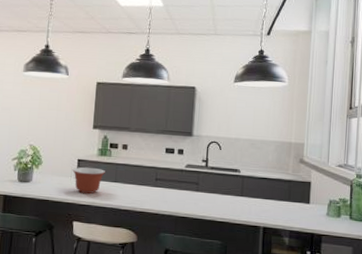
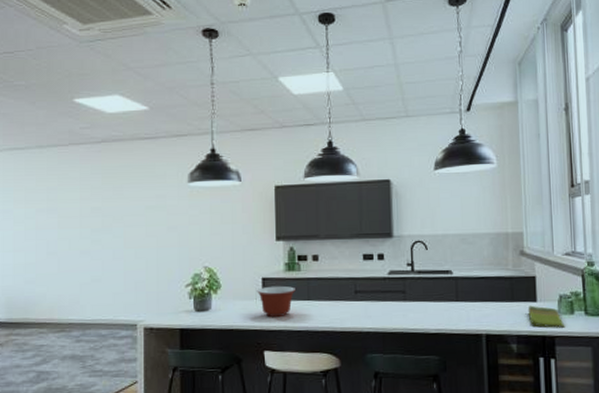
dish towel: none [301,206,331,228] -> present [528,305,564,328]

